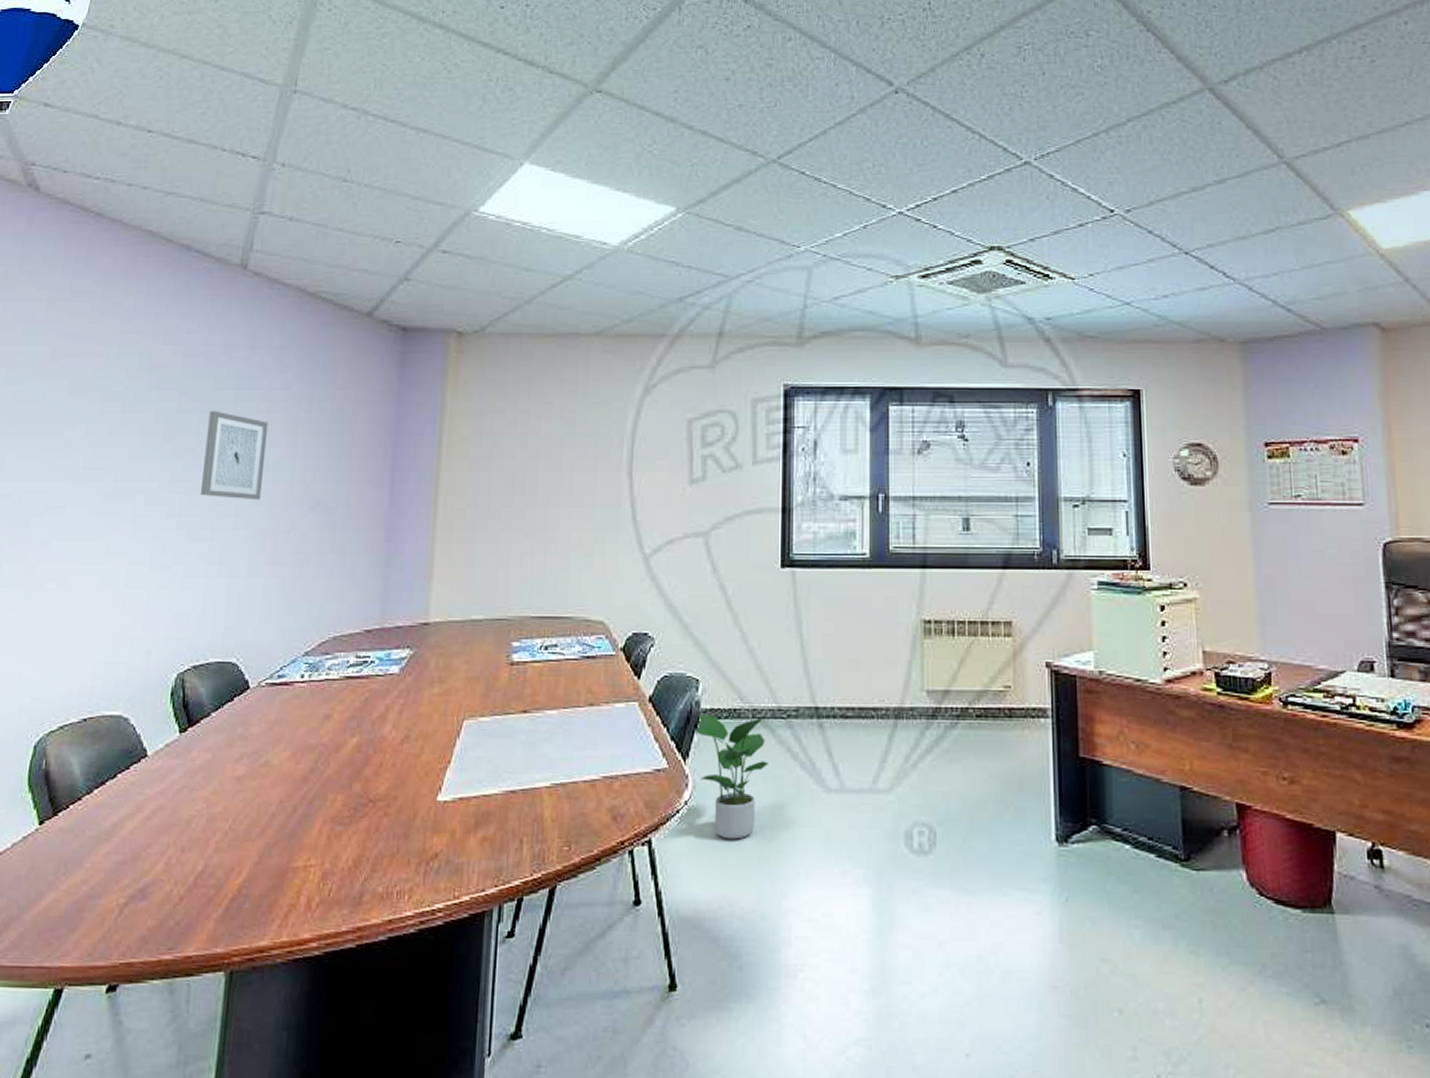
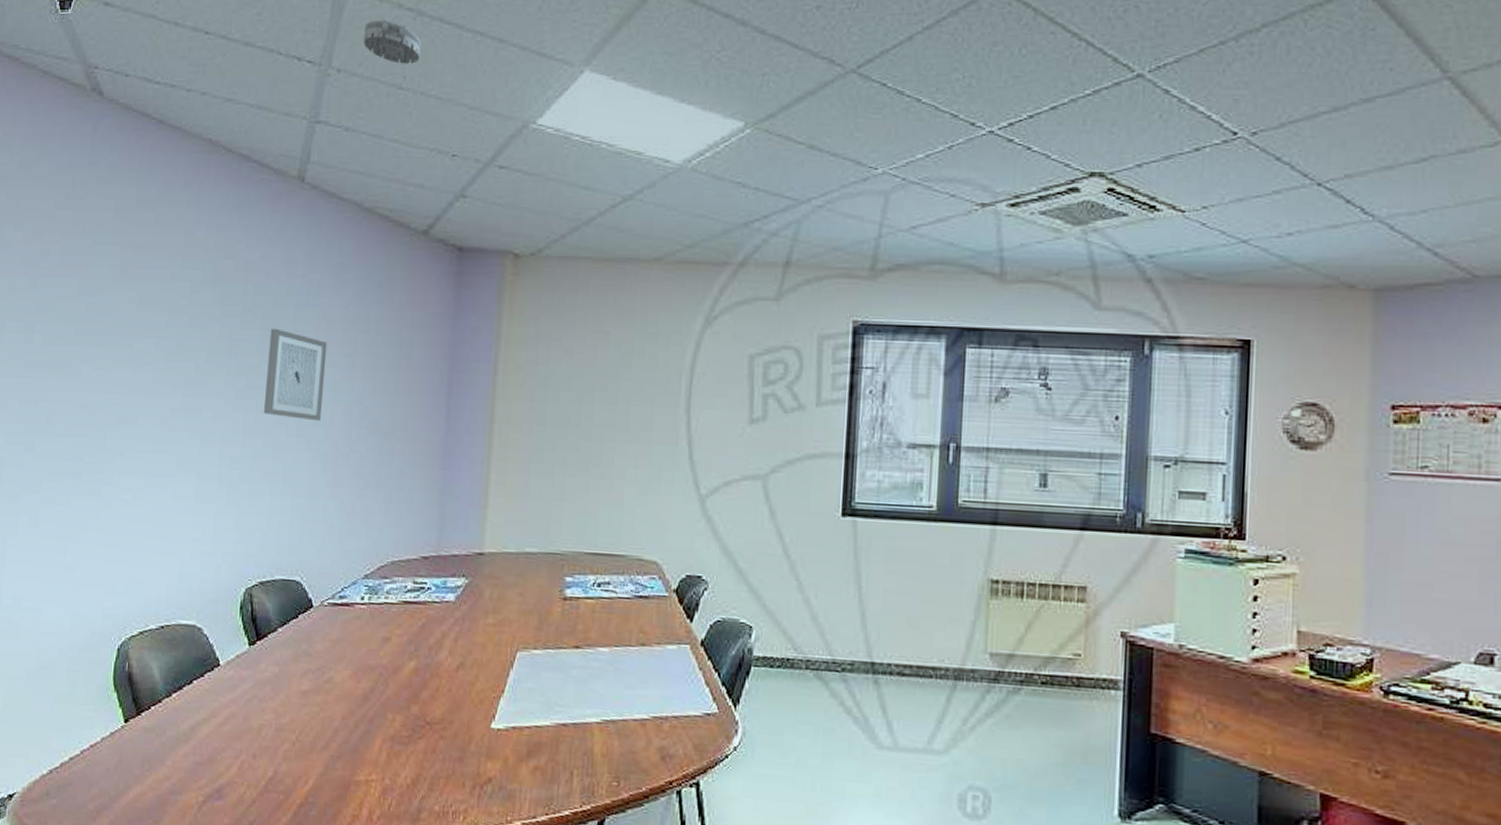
smoke detector: none [308,118,365,159] -> present [363,19,421,64]
potted plant: present [694,714,768,840] -> none [746,662,820,789]

